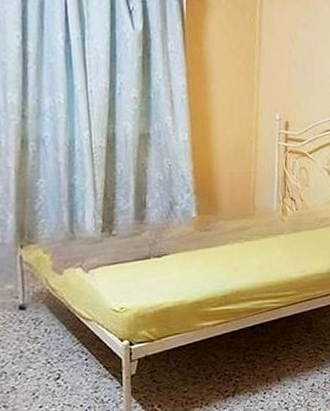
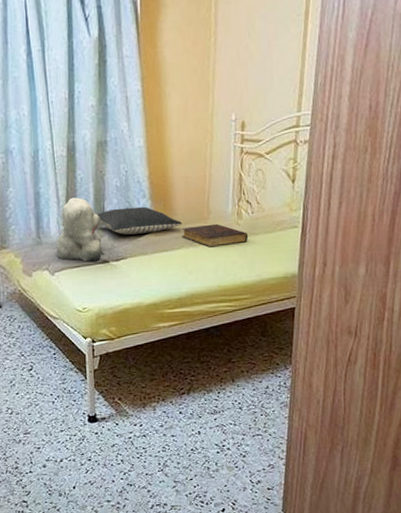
teddy bear: none [91,190,143,258] -> present [56,197,102,262]
pillow: none [137,201,228,230] -> present [96,206,183,235]
book: none [226,220,292,244] -> present [181,223,248,248]

